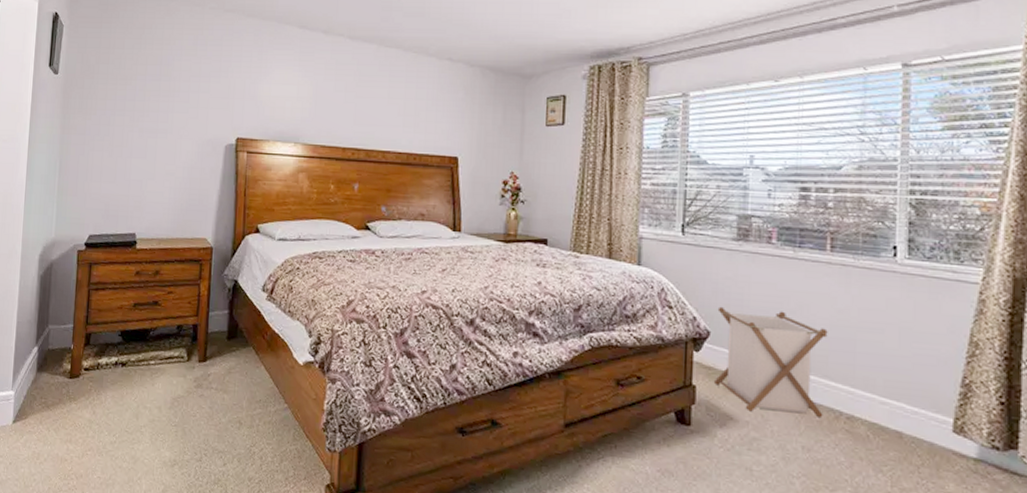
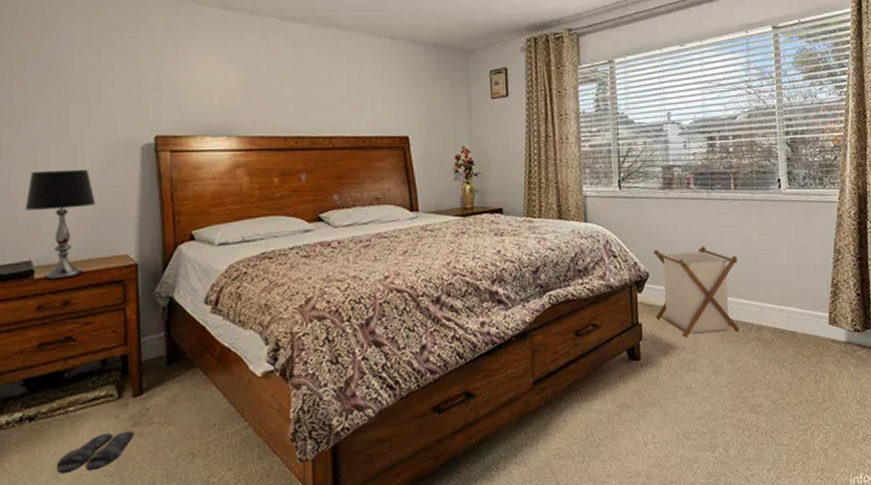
table lamp: none [135,159,186,252] -> present [25,169,96,280]
slippers: none [137,388,197,418] -> present [56,431,135,473]

